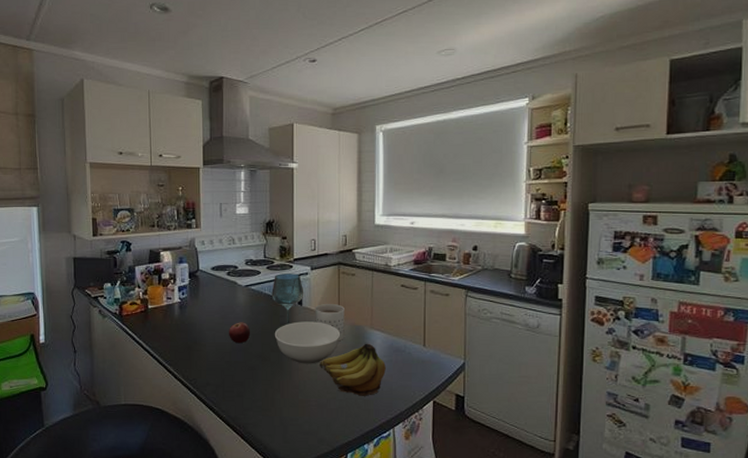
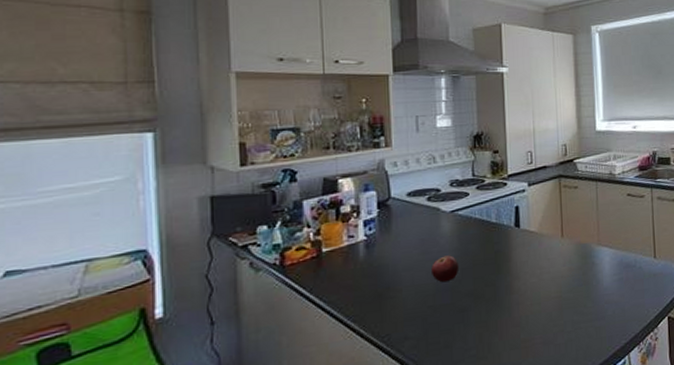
wine glass: present [272,273,304,332] -> none [483,191,522,262]
bowl: present [274,321,341,364] -> none [488,244,566,297]
mug: present [315,303,344,341] -> none [535,221,570,264]
fruit: present [319,343,386,396] -> none [542,262,617,324]

